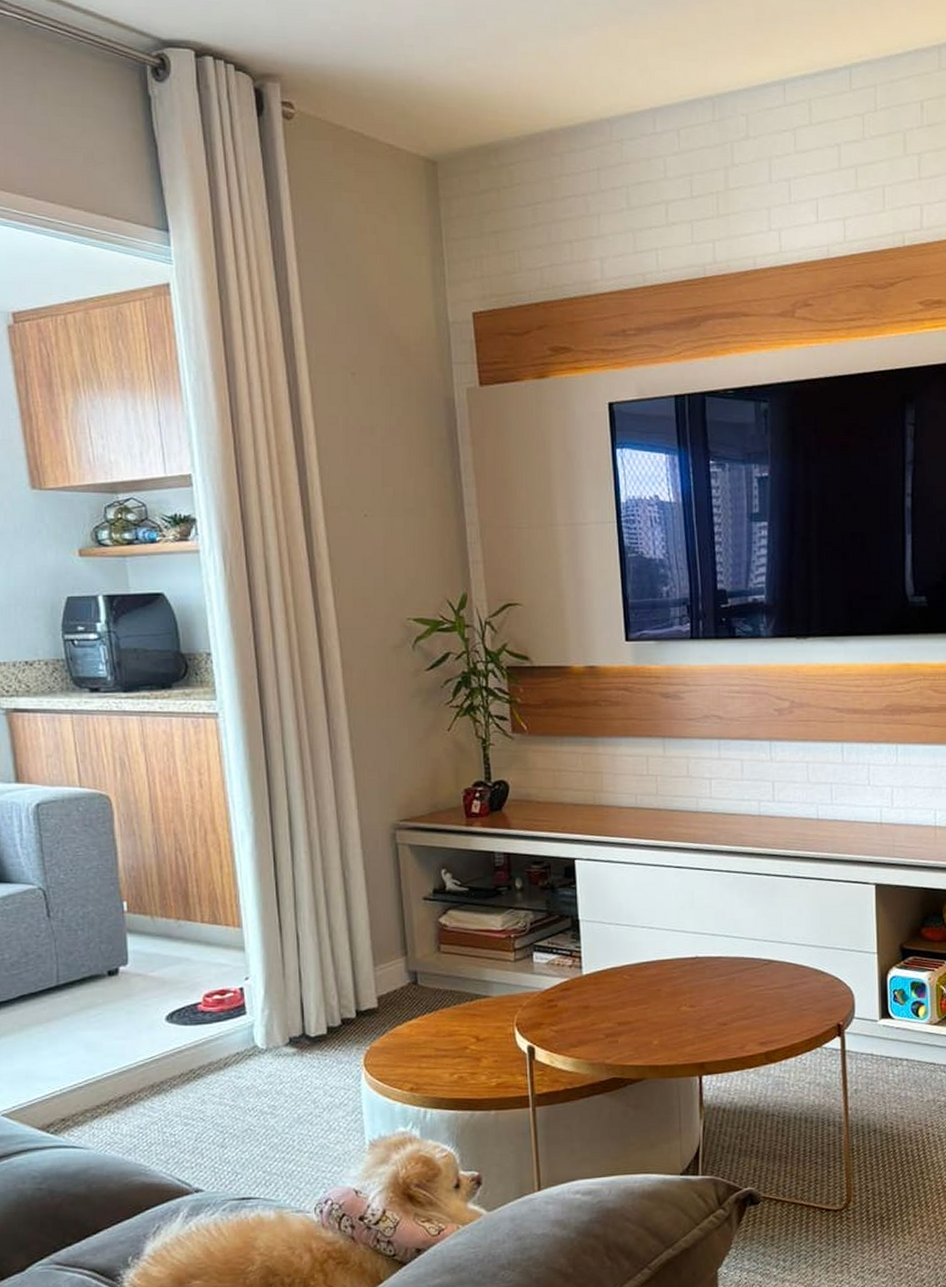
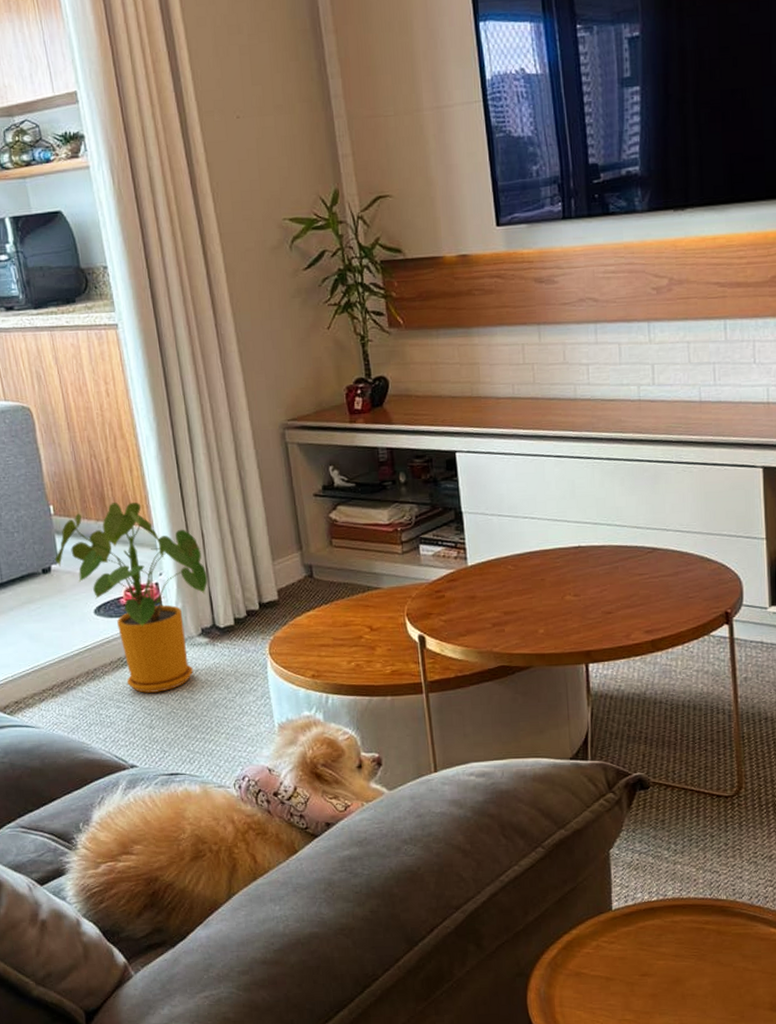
house plant: none [123,899,300,1109] -> present [54,502,208,694]

